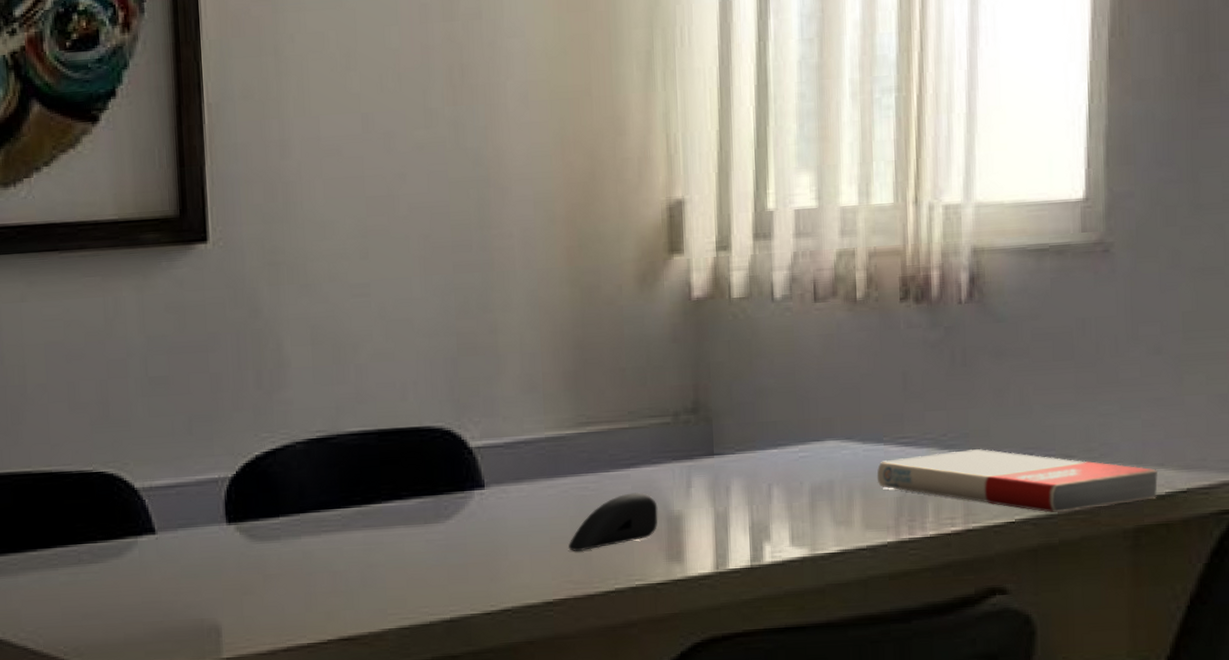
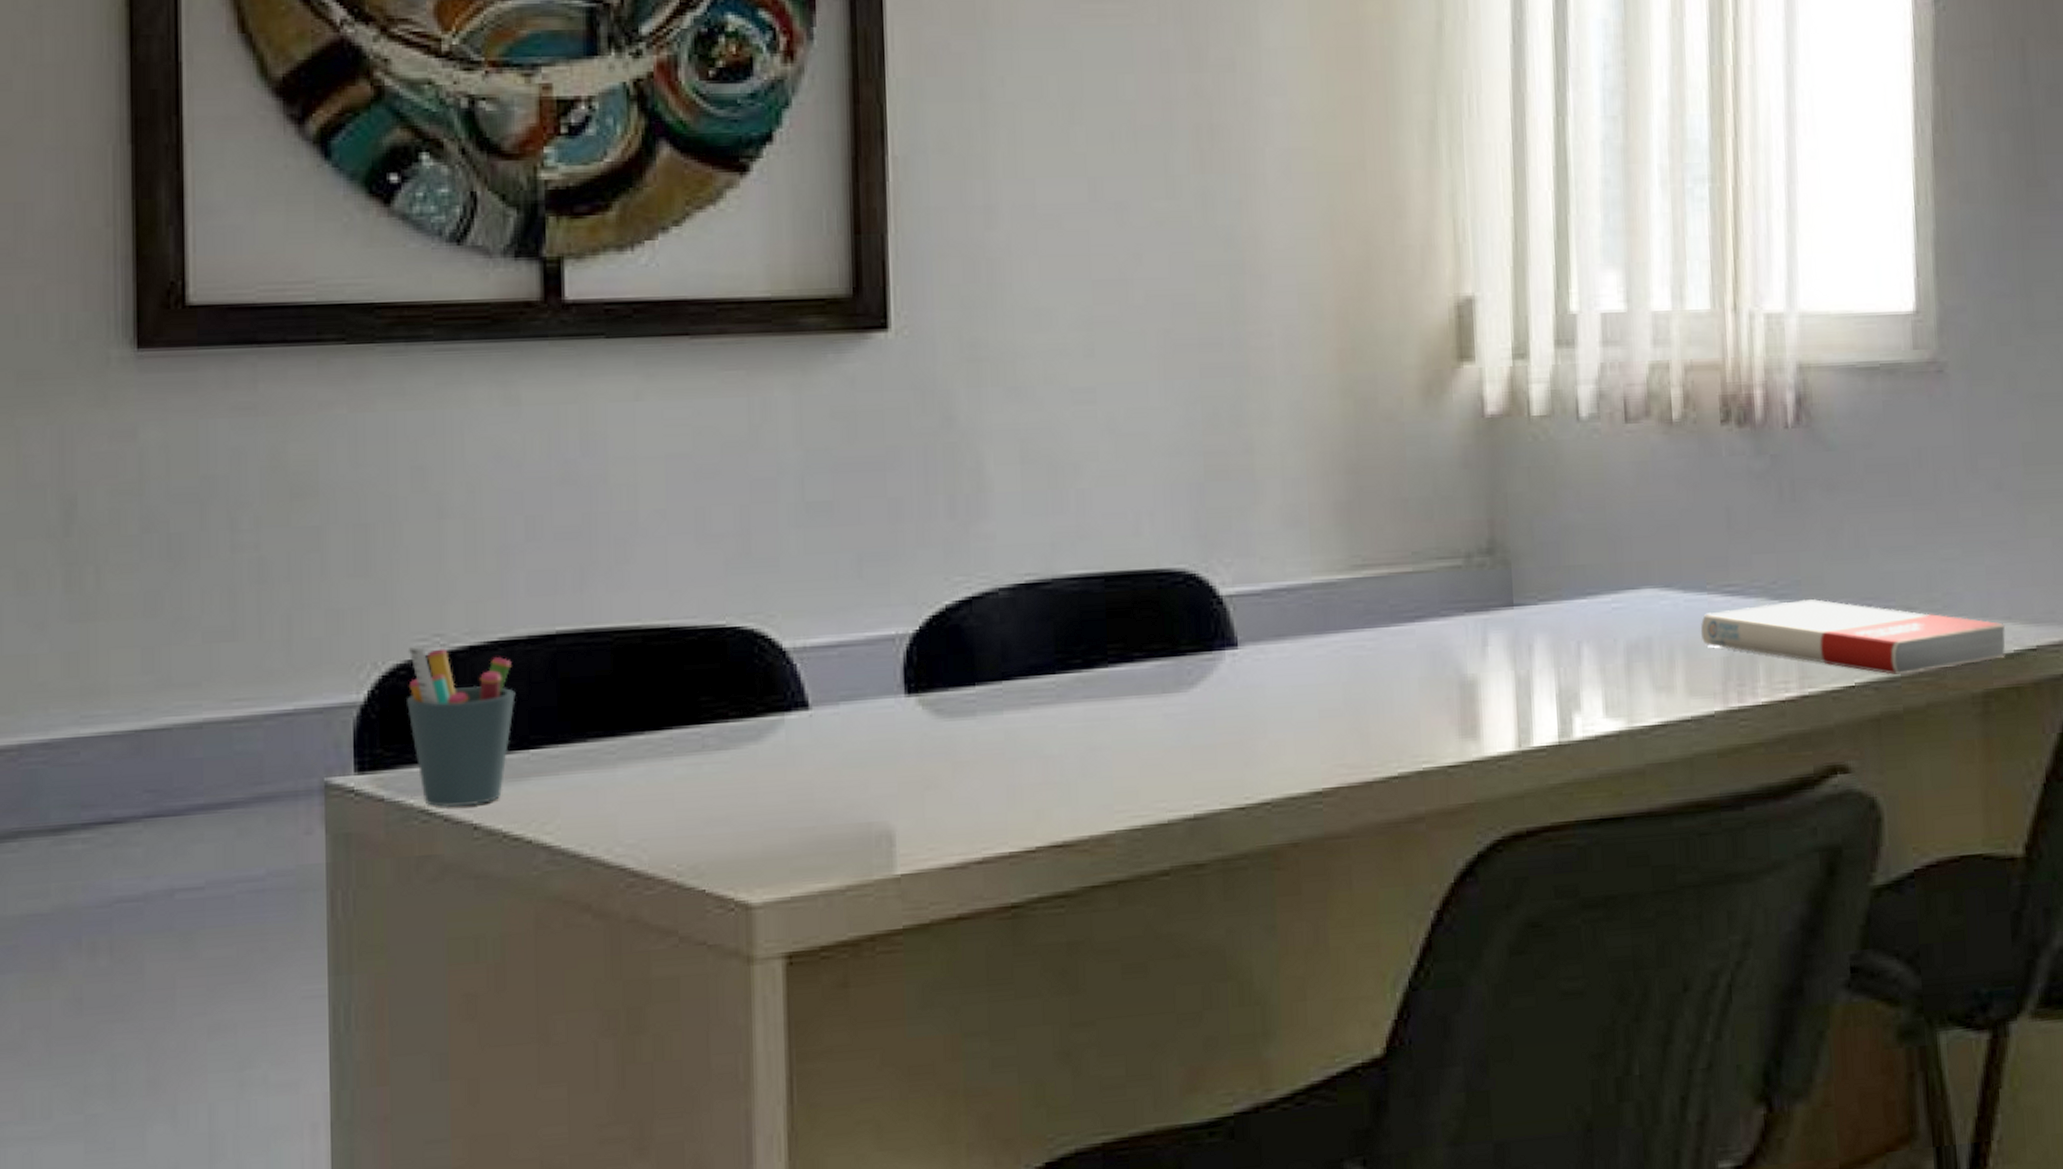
computer mouse: present [569,492,658,551] -> none [1341,652,1449,727]

